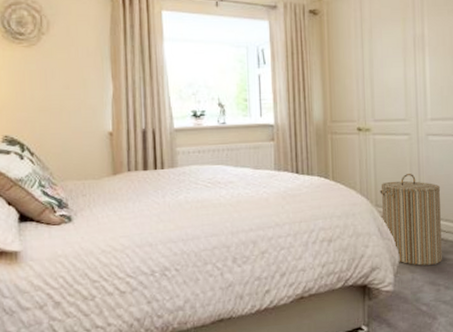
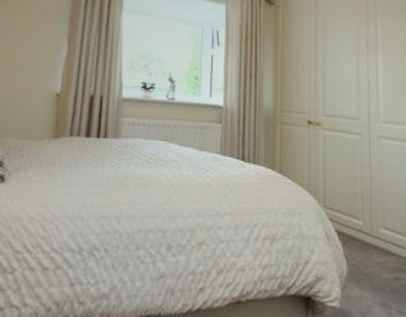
laundry hamper: present [380,174,442,266] -> none [328,176,394,283]

